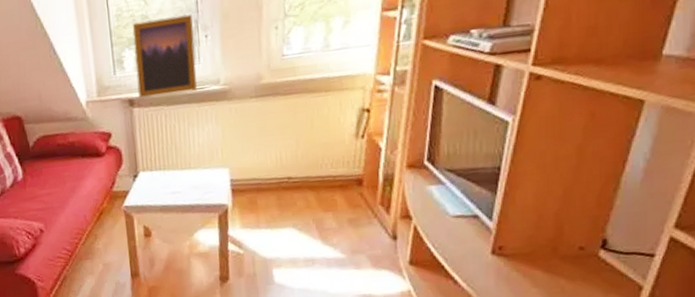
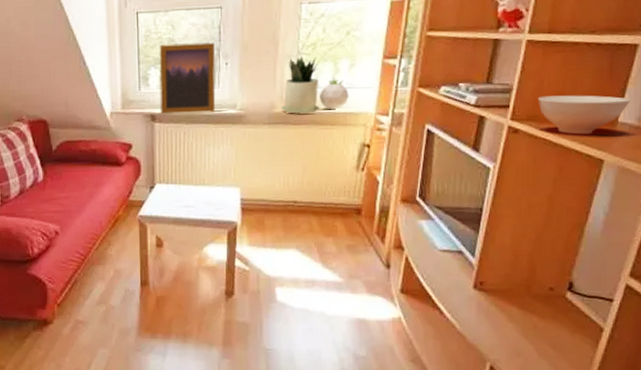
planter: none [268,18,312,84] -> present [280,56,320,114]
succulent plant: none [311,39,344,75] -> present [320,78,349,110]
bowl: none [564,25,679,75] -> present [537,95,631,135]

